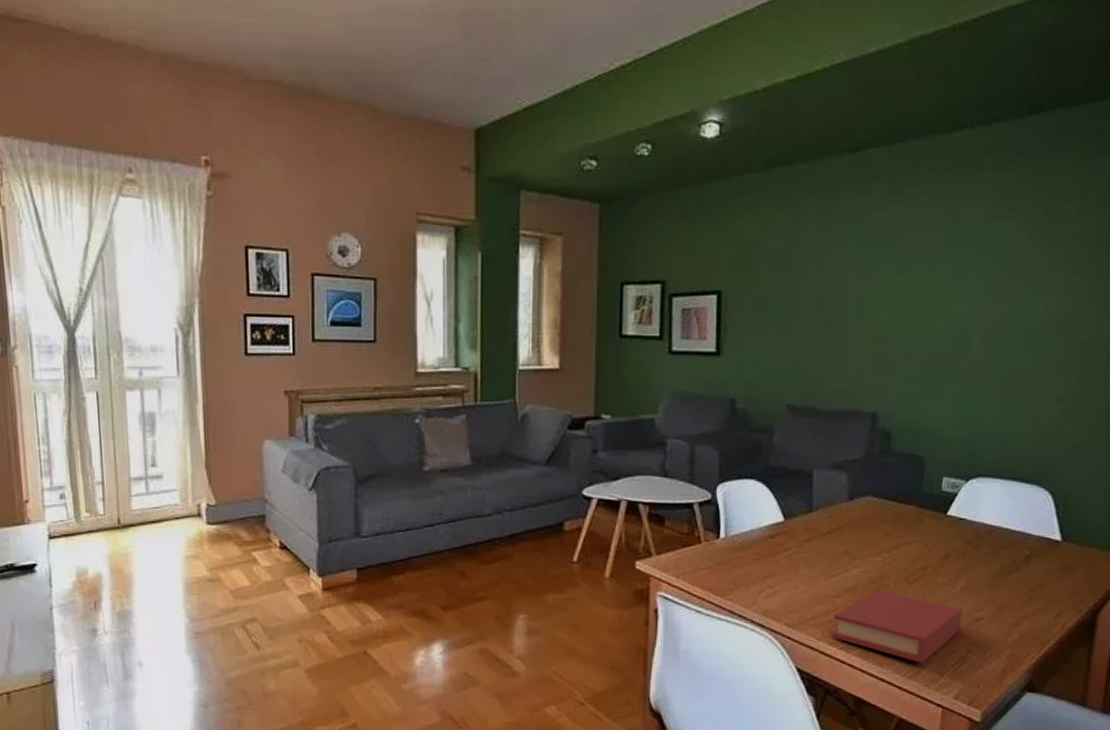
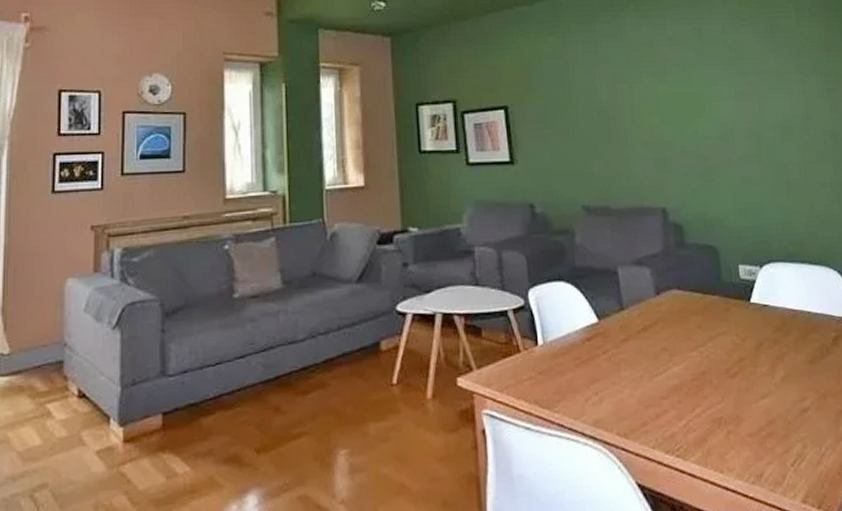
book: present [832,590,963,663] -> none [664,387,791,465]

